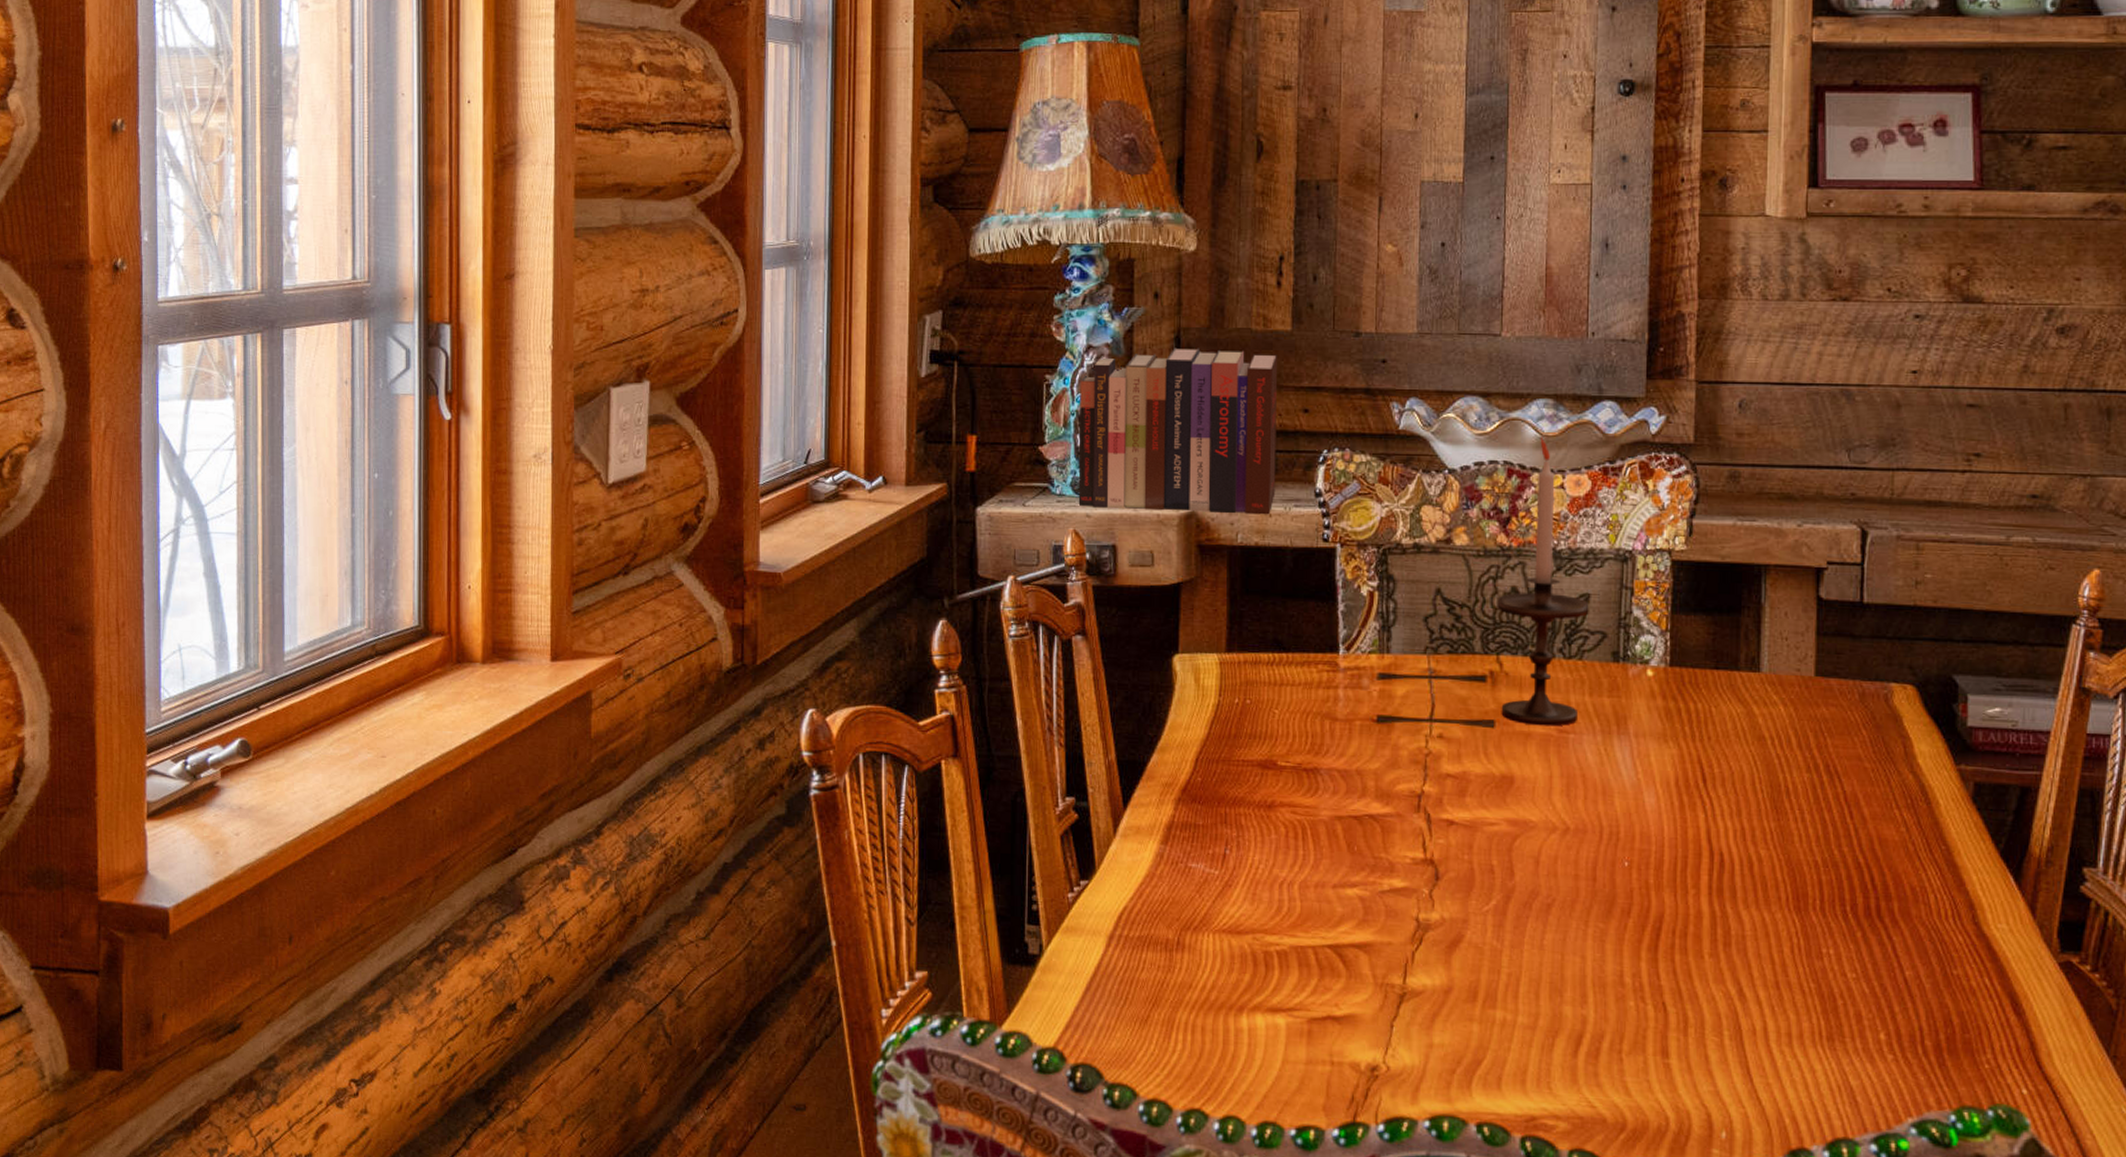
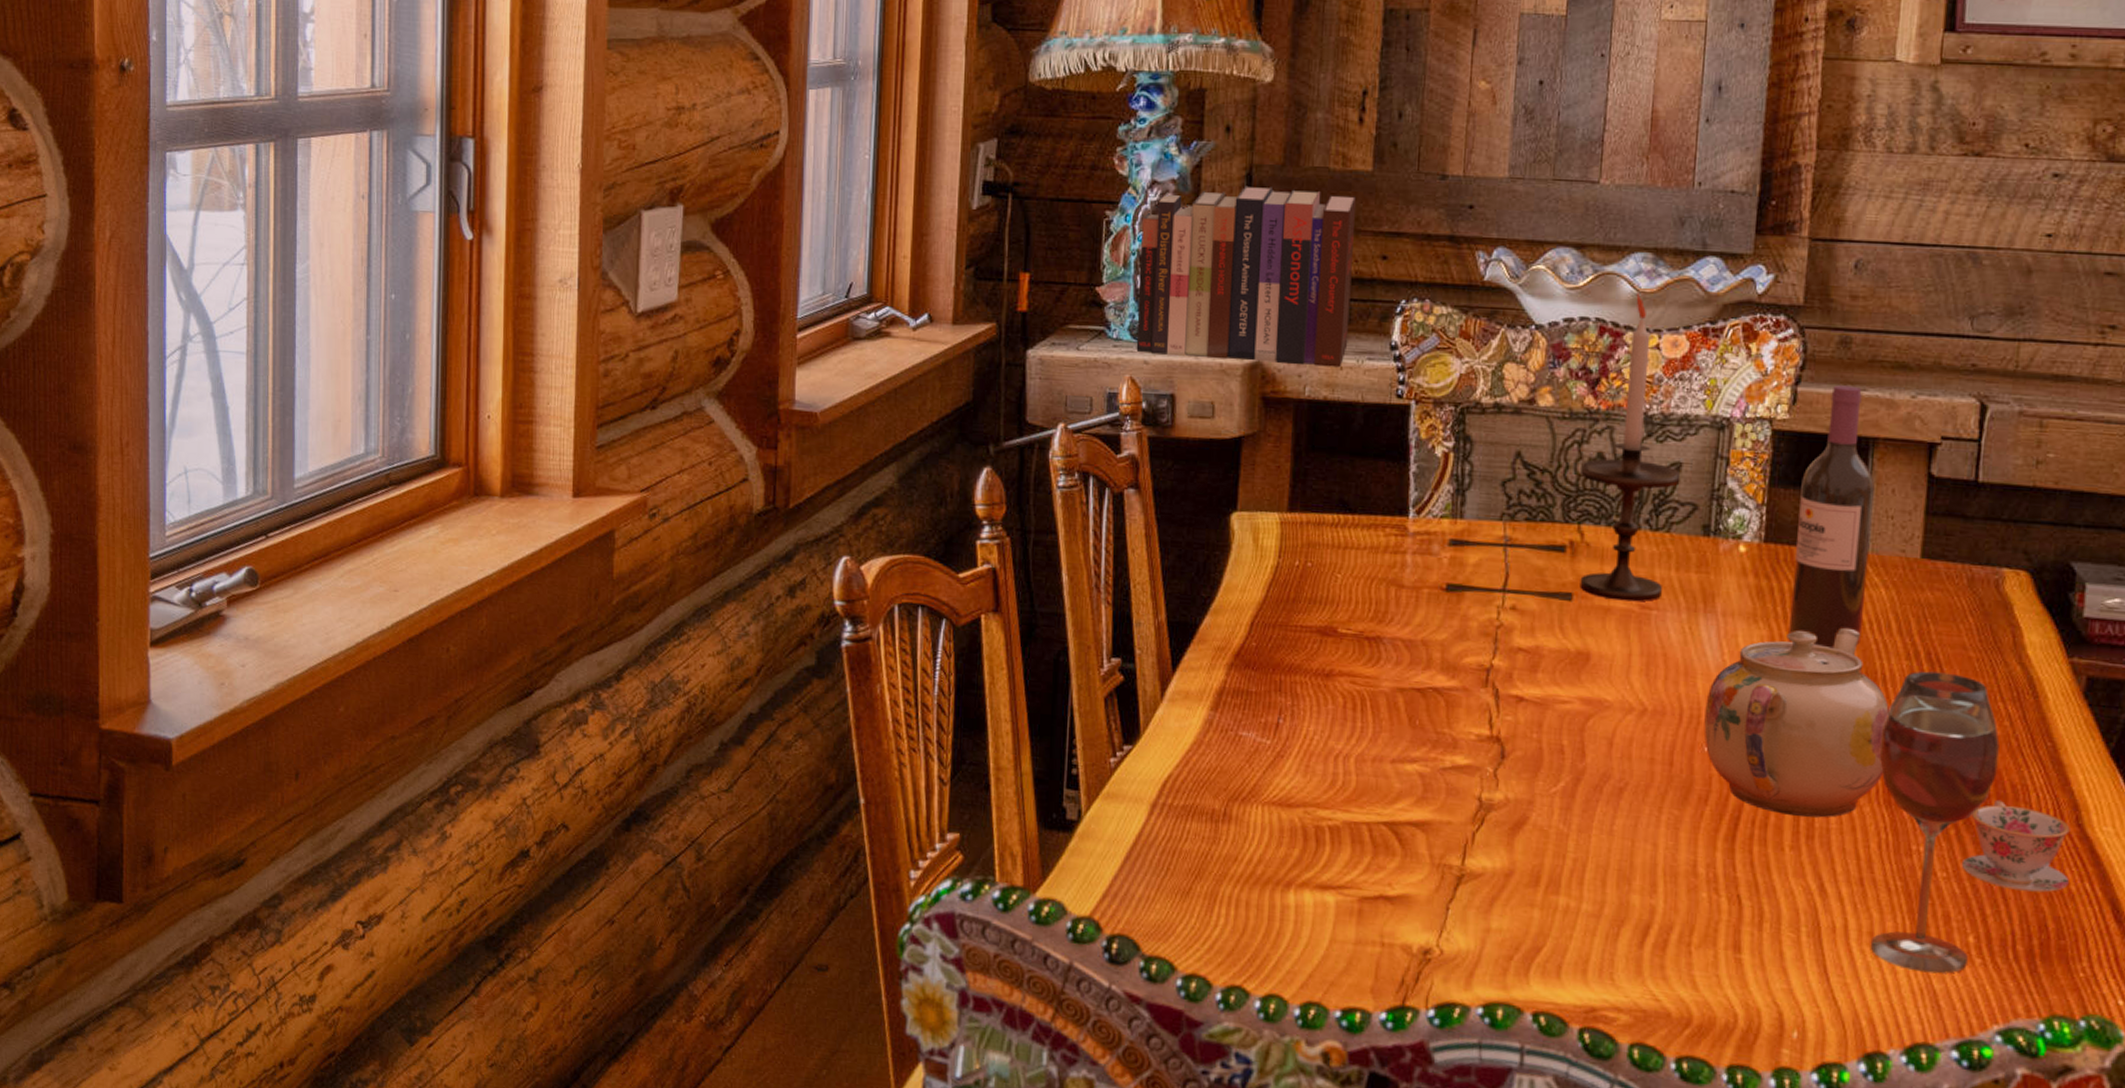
teapot: none [1623,744,1794,926] -> present [1703,627,1889,818]
wine bottle: none [1697,517,1769,764] -> present [1789,385,1875,649]
wineglass: none [1787,782,1898,1071] -> present [1870,671,2000,974]
teacup: none [1869,902,1969,989] -> present [1961,799,2070,893]

